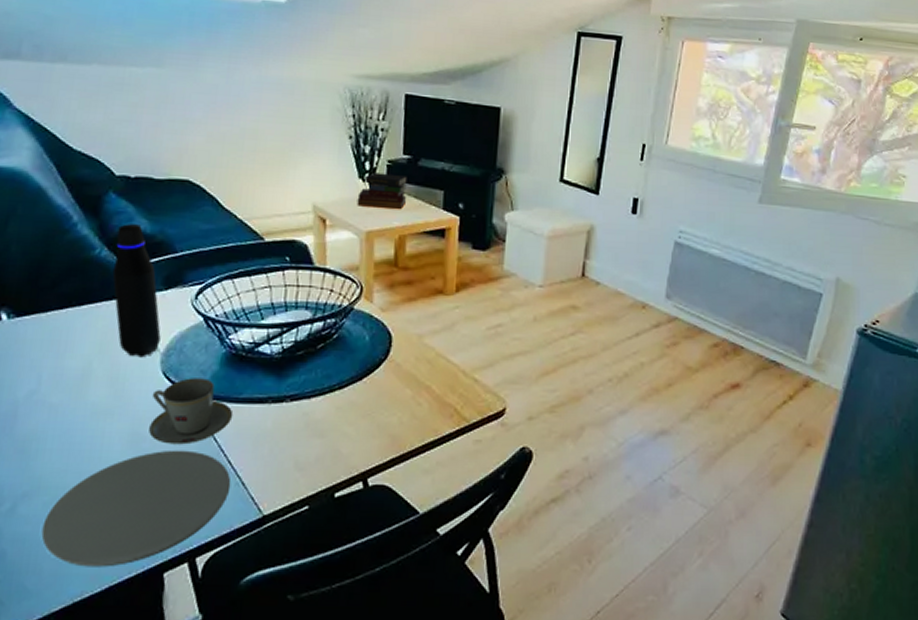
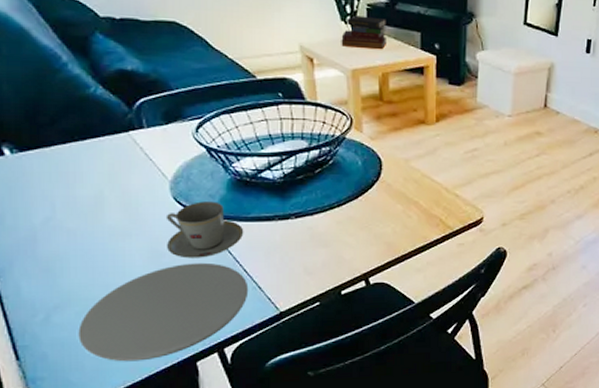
water bottle: present [112,224,161,358] -> none [110,63,167,185]

